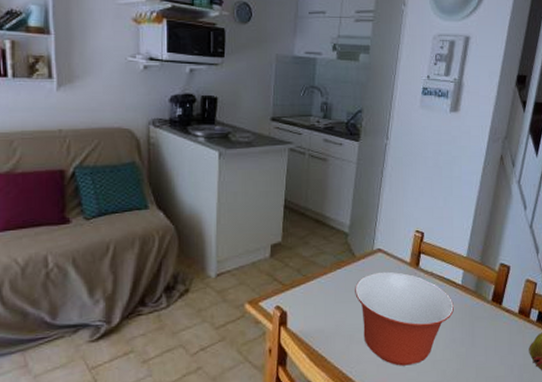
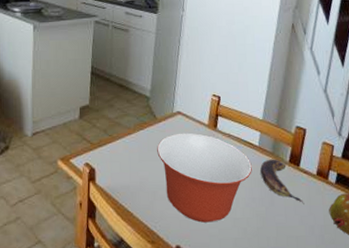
banana: none [462,297,505,344] -> present [260,159,304,204]

